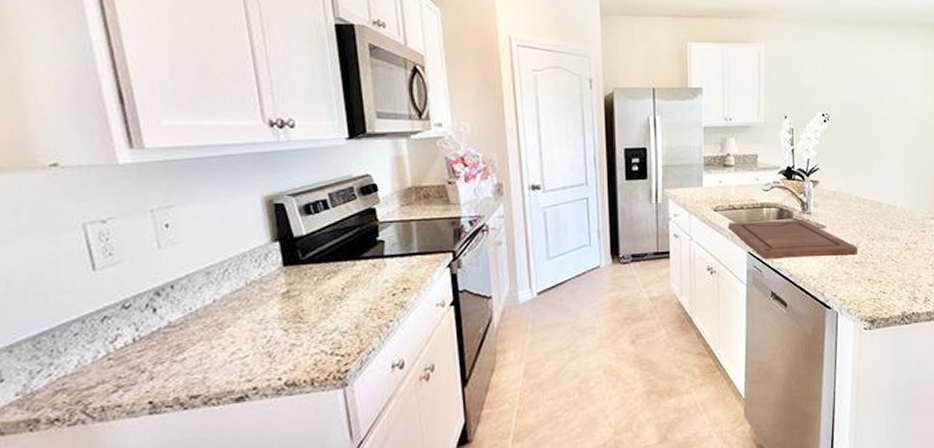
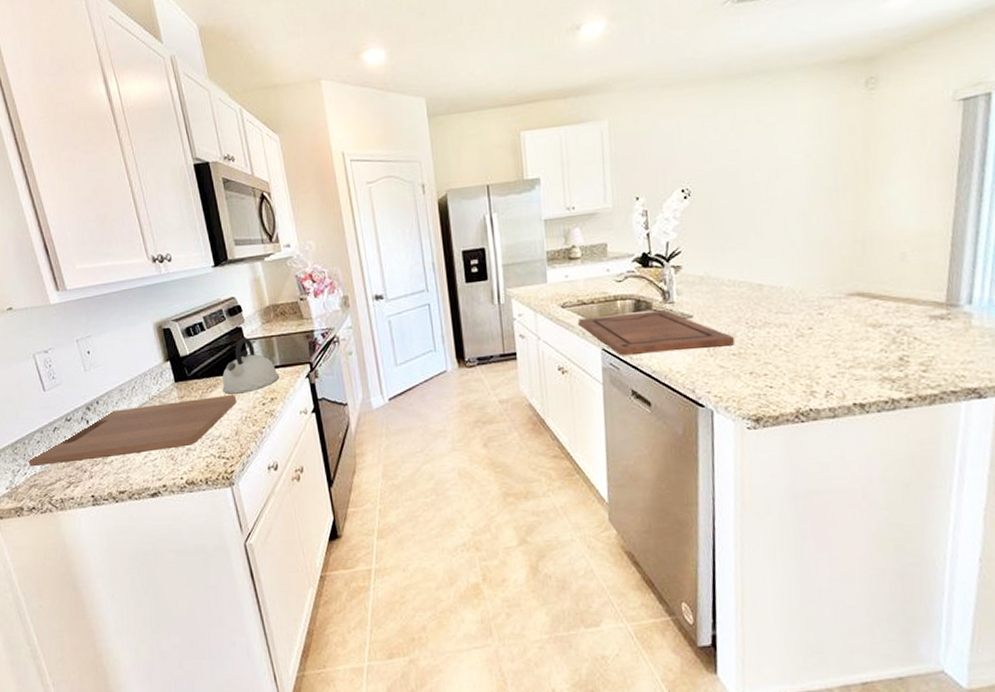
cutting board: none [55,282,361,366] -> present [27,394,237,467]
kettle: none [344,220,416,282] -> present [222,337,280,394]

